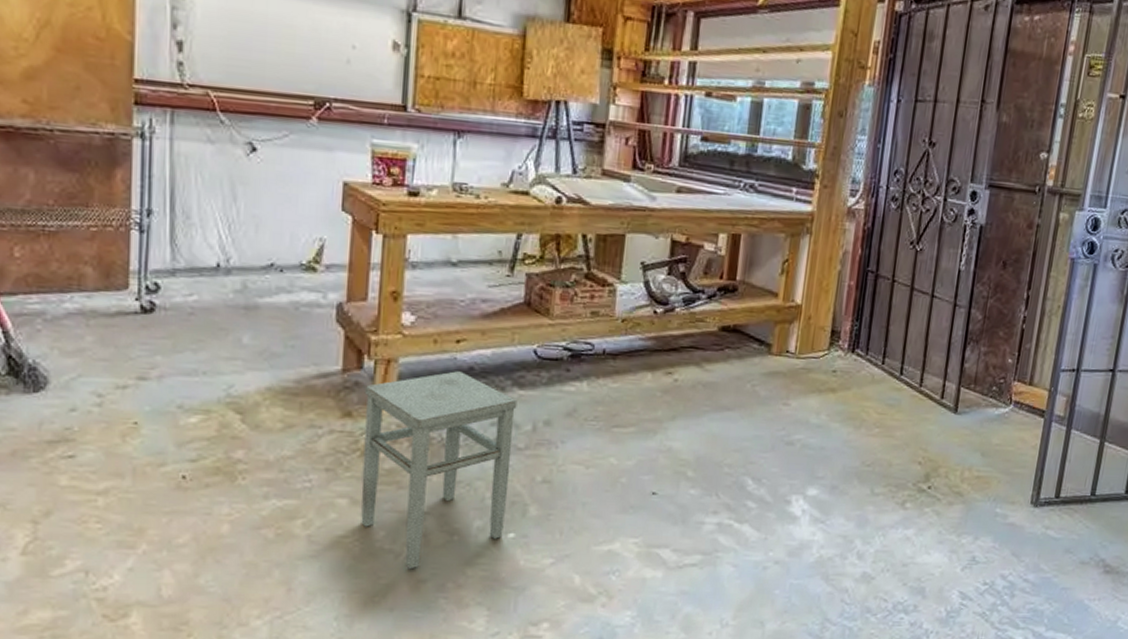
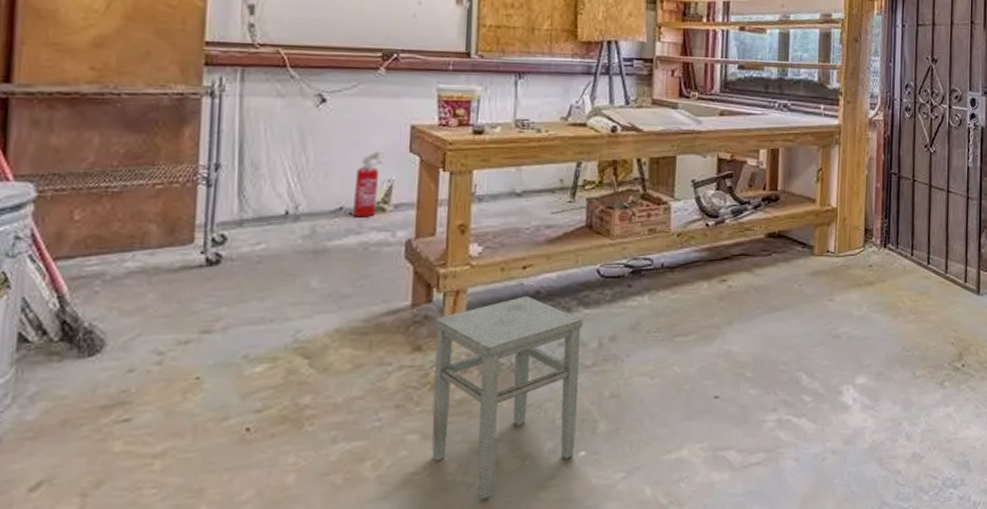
fire extinguisher: none [284,206,316,277] -> present [353,151,384,217]

